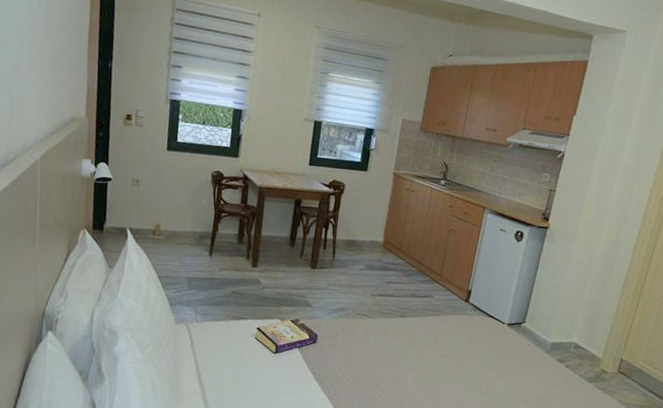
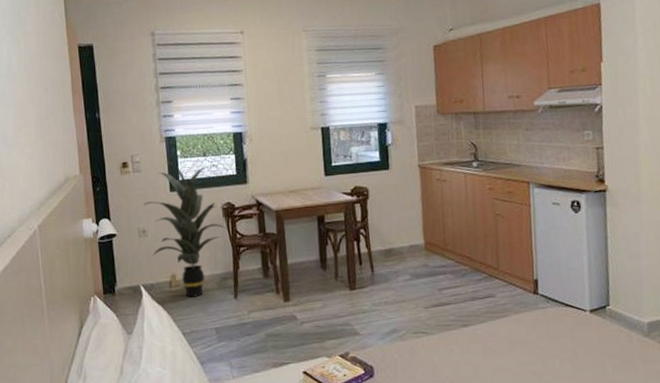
indoor plant: none [141,122,214,248] -> present [144,162,226,297]

